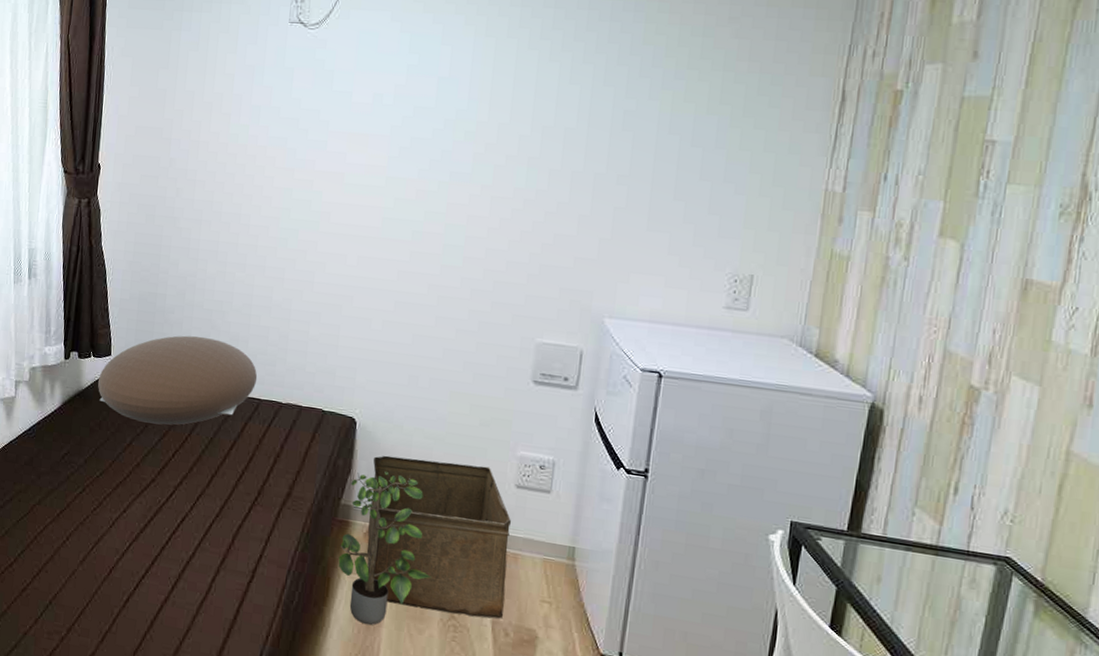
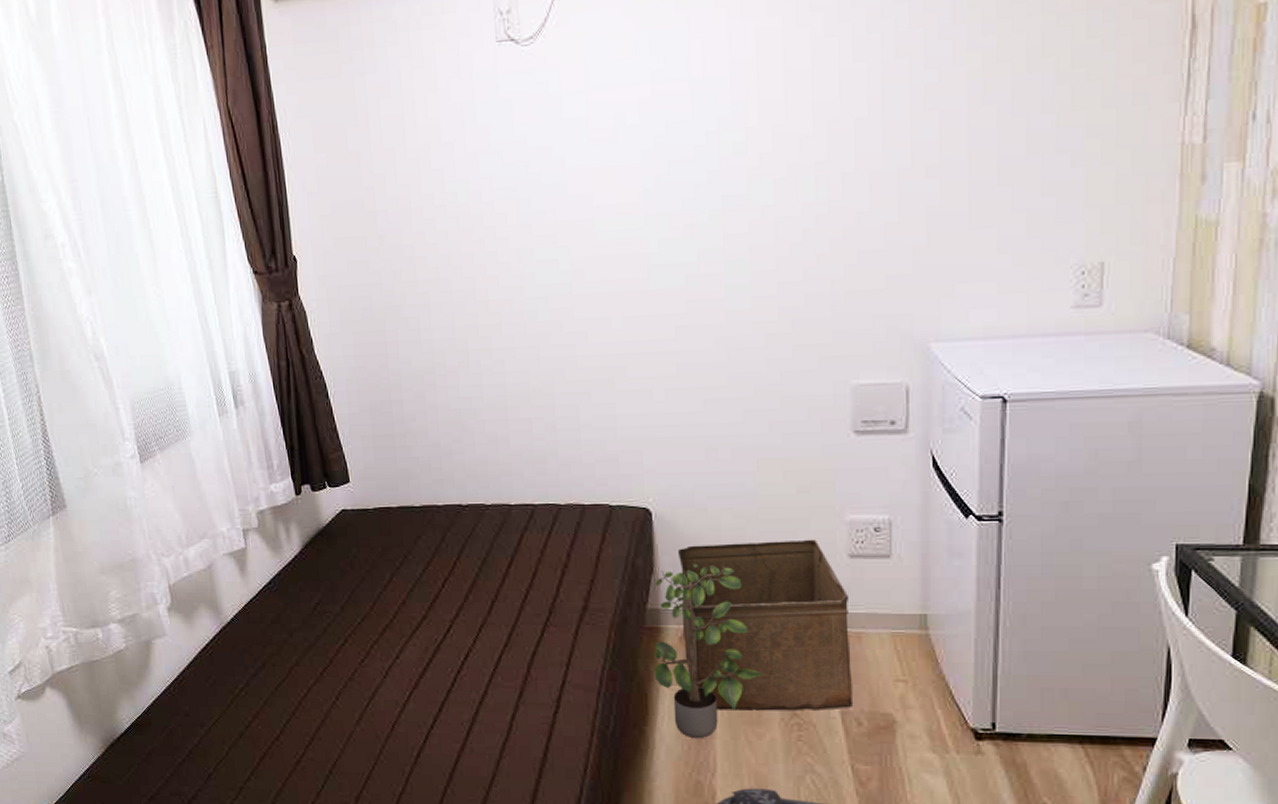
cushion: present [97,335,258,425] -> none [339,442,527,553]

